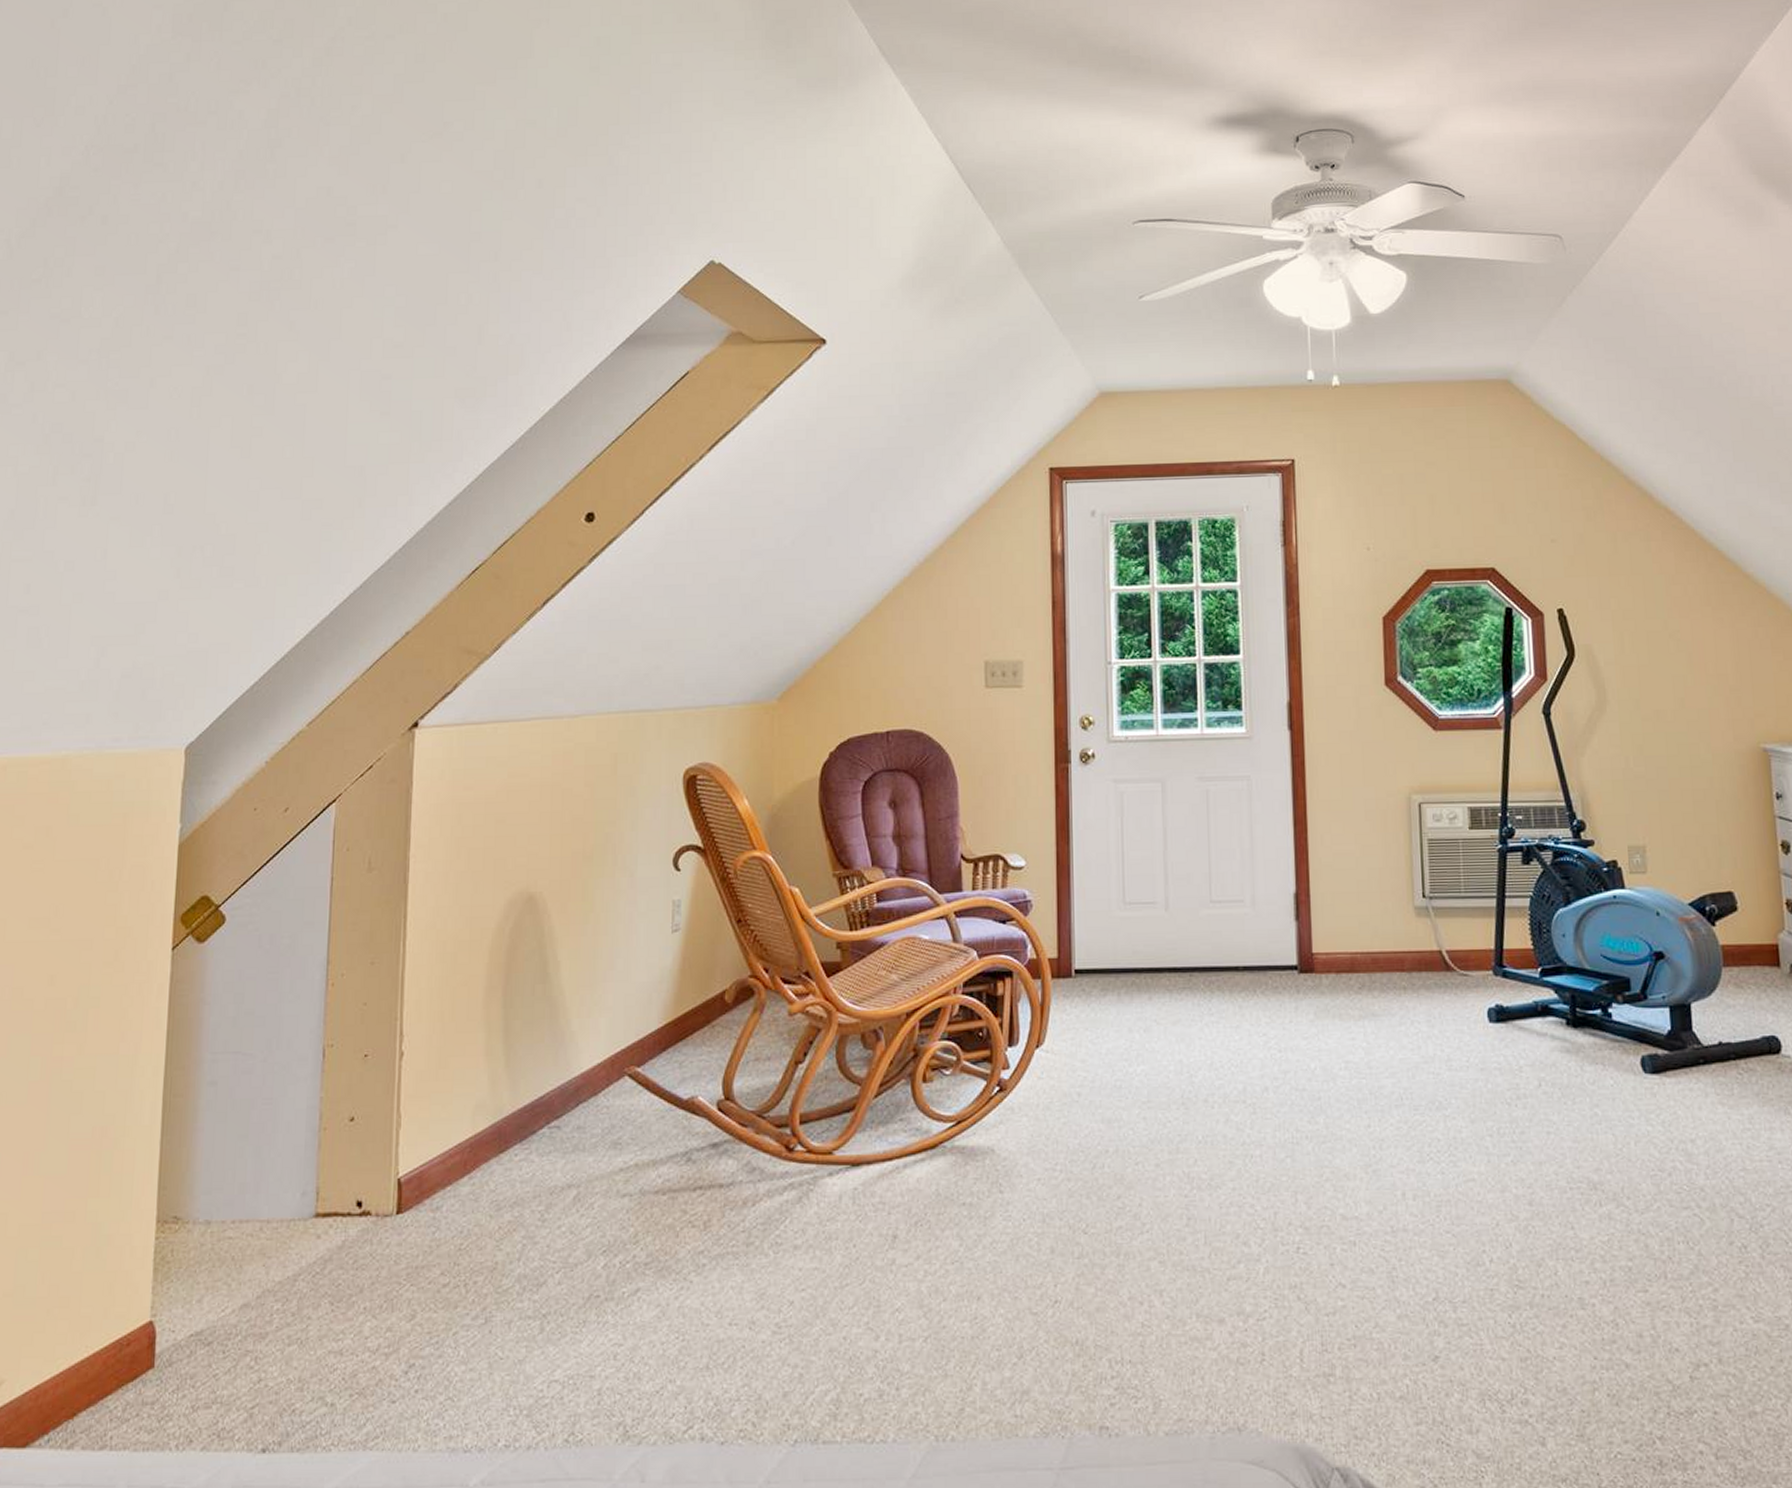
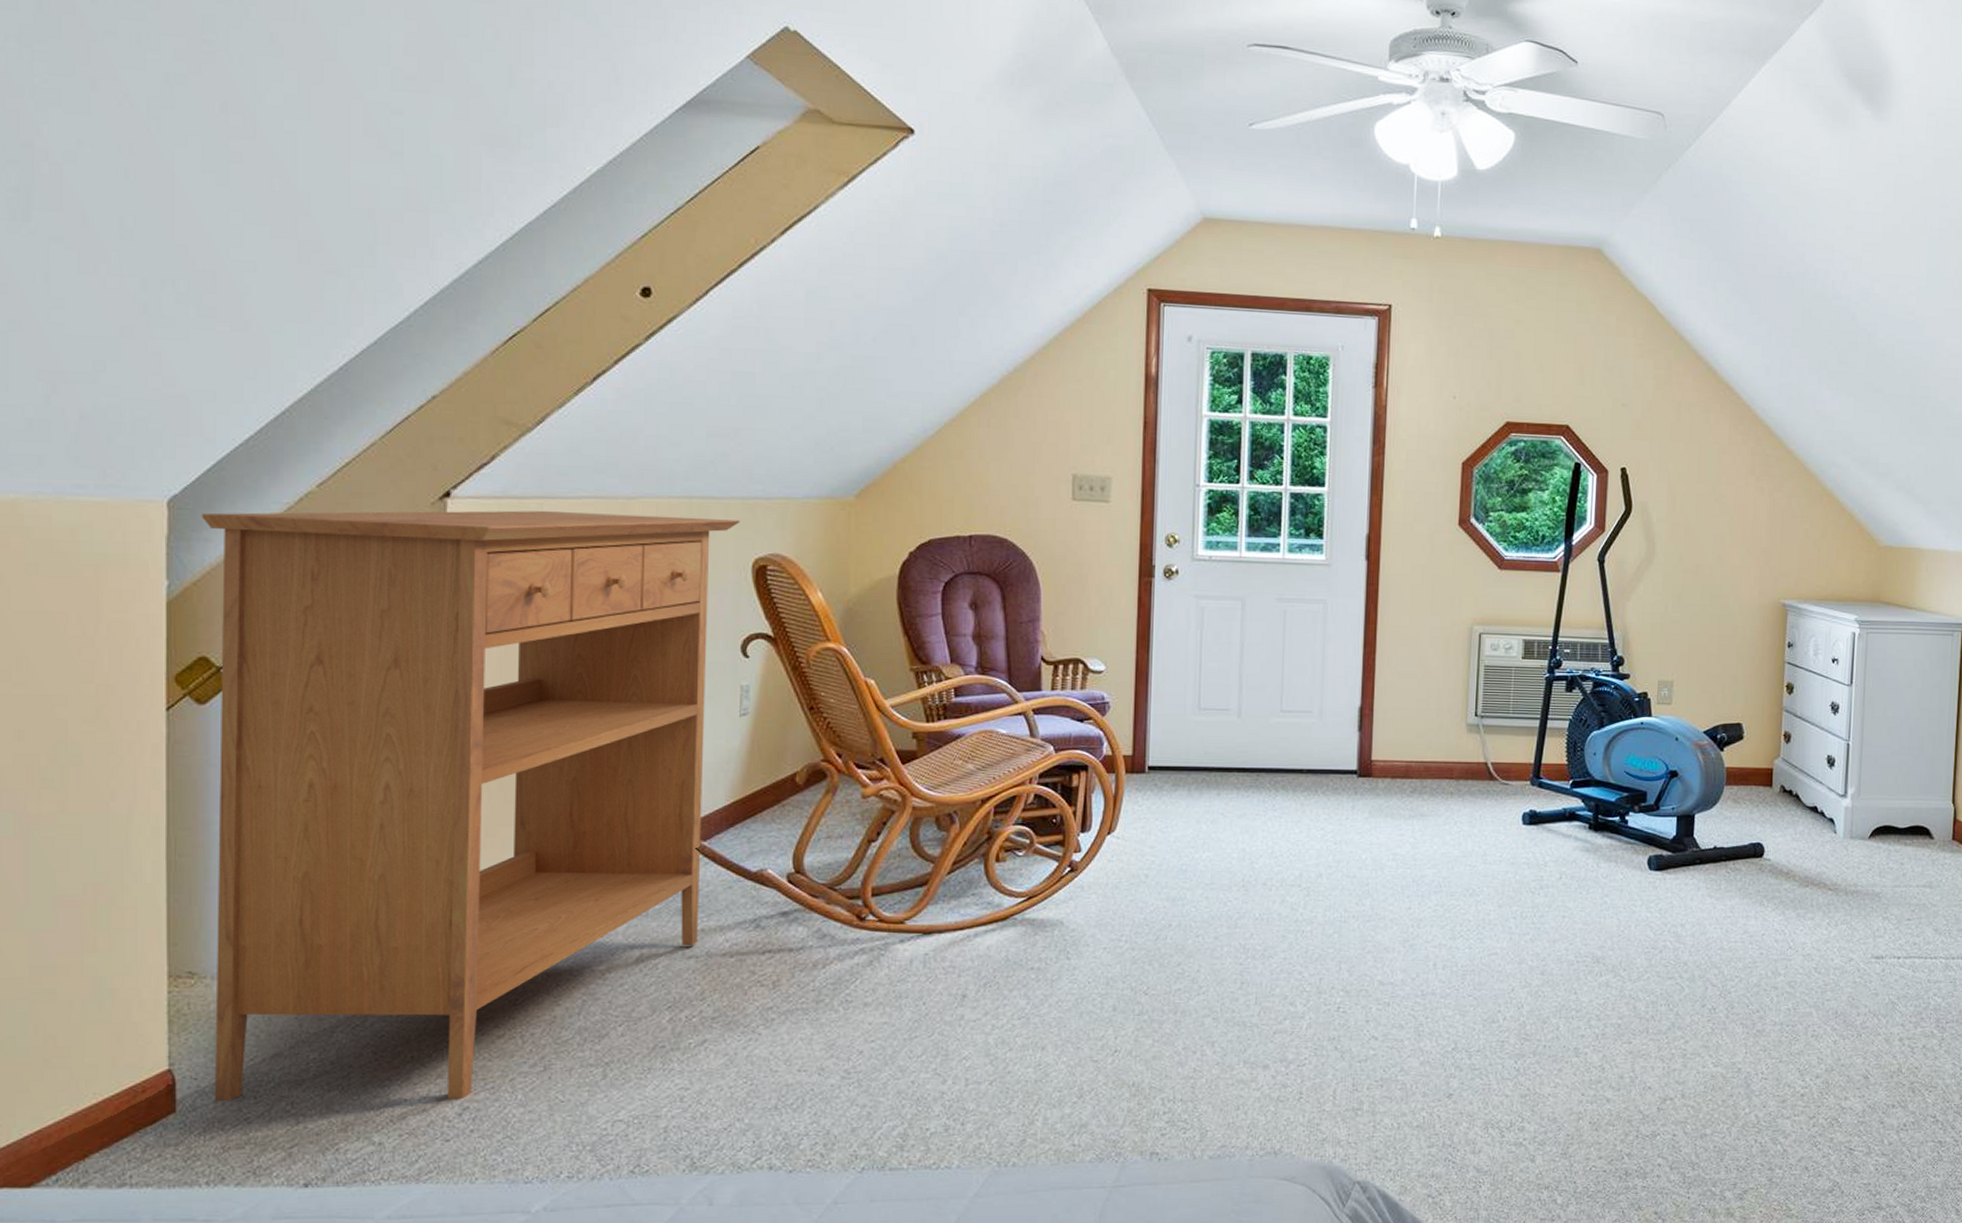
console table: none [188,731,673,1356] -> present [202,510,741,1102]

